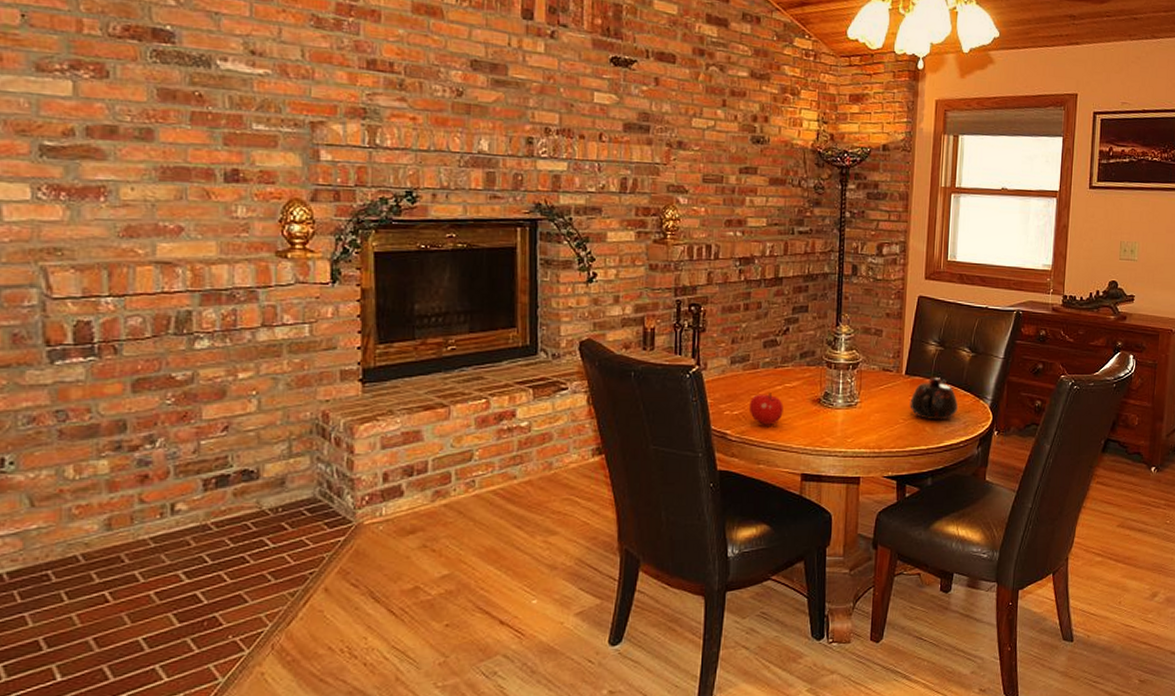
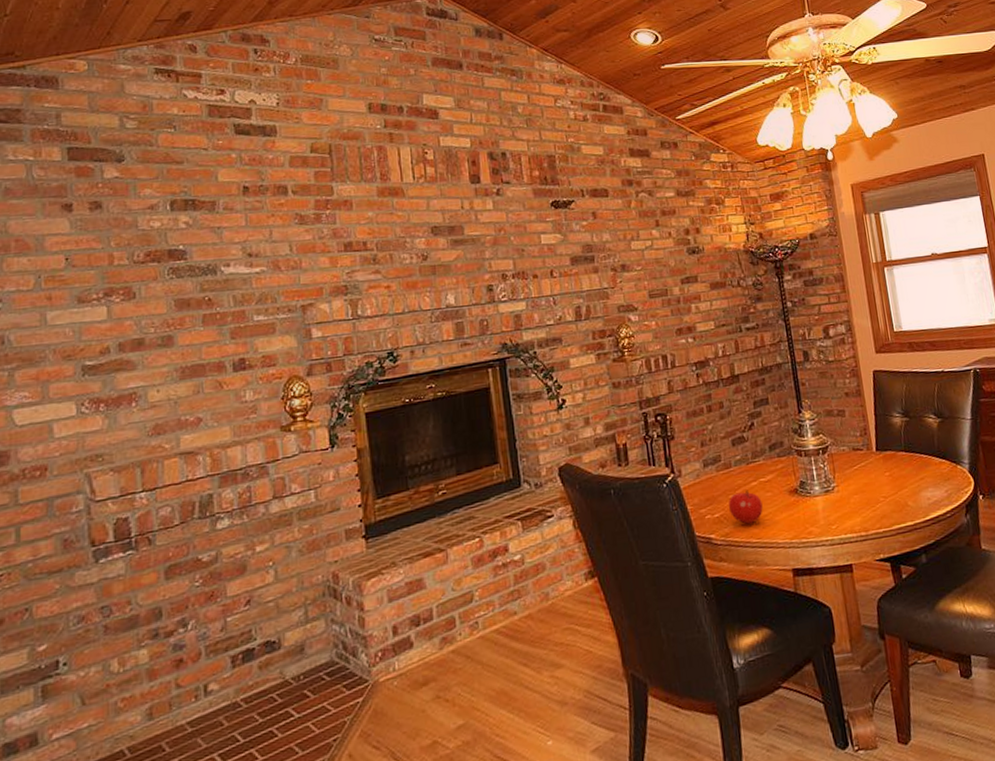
teapot: present [910,376,959,421] -> none [886,448,937,494]

